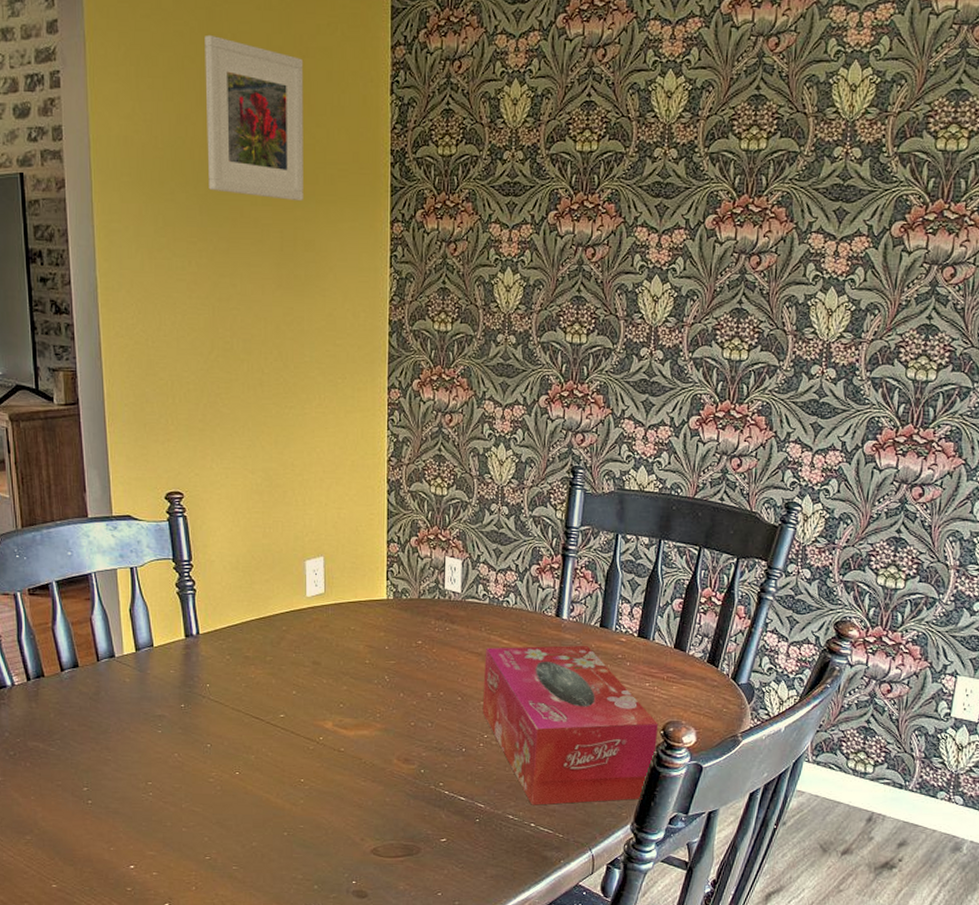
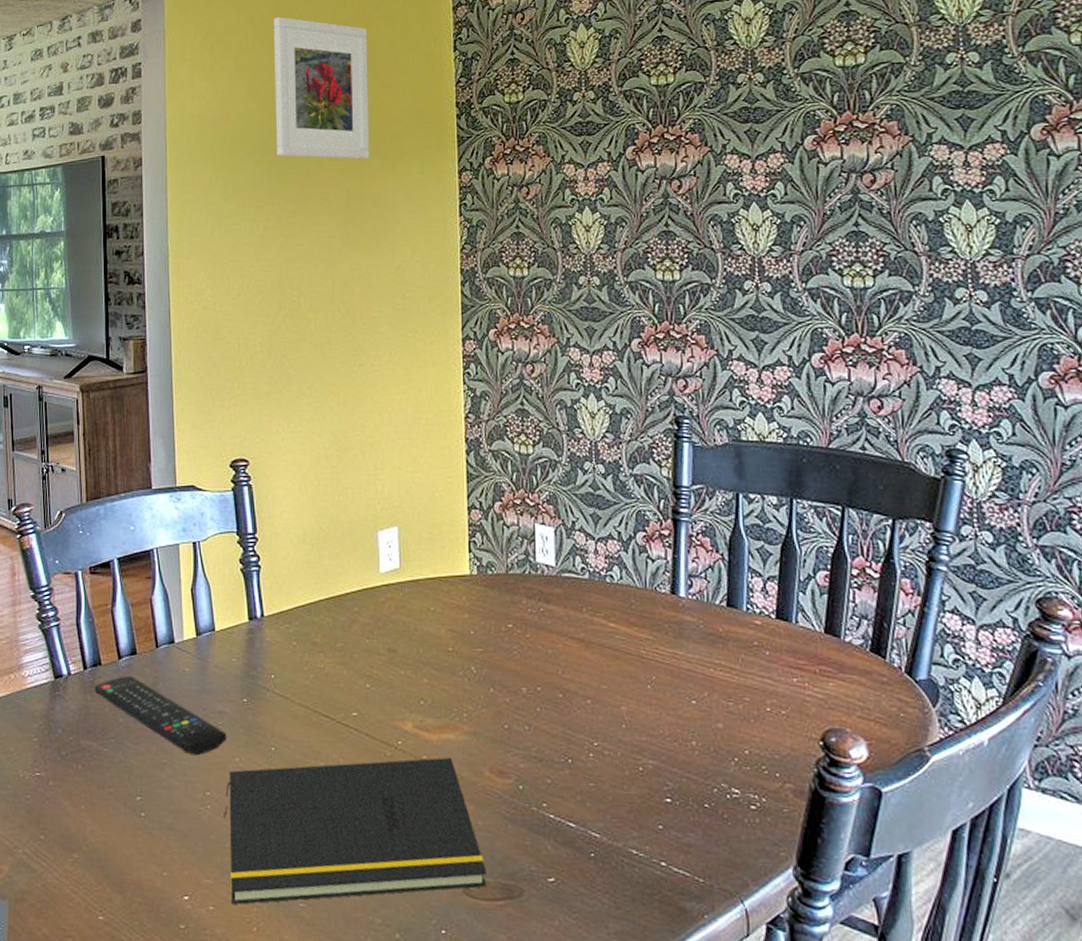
remote control: none [38,686,166,751] -> present [94,676,227,754]
notepad: none [165,749,391,870] -> present [224,757,487,904]
tissue box: present [482,645,659,805] -> none [588,629,816,838]

